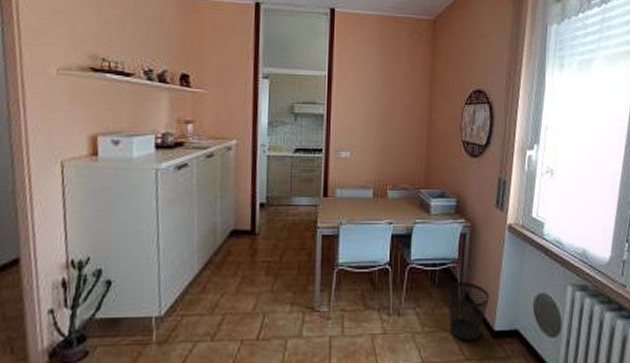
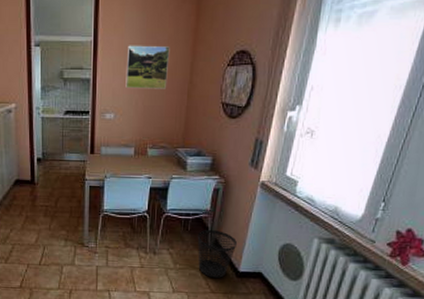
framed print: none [362,81,408,126] -> present [125,45,170,89]

